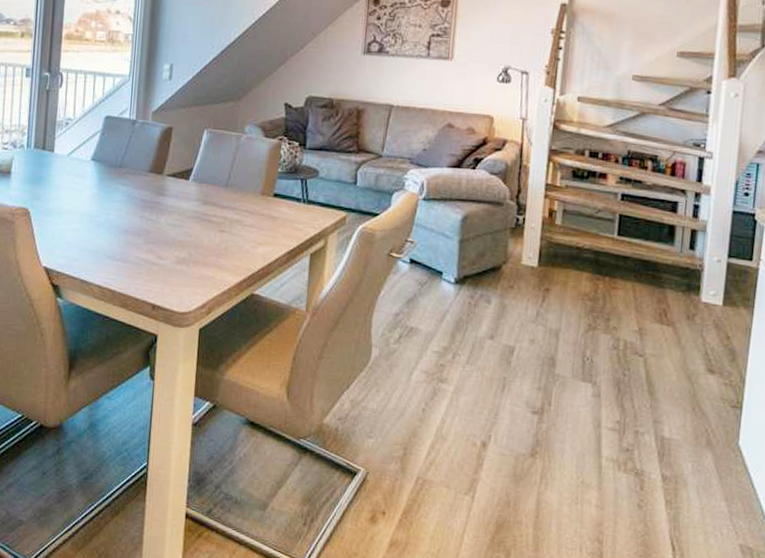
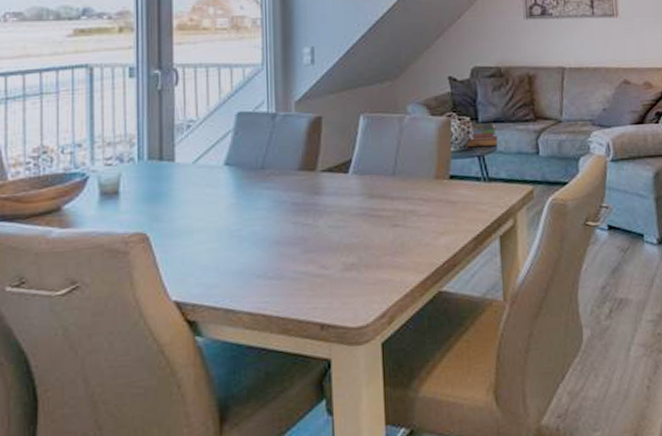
books: none [290,149,322,174] -> present [465,123,499,150]

